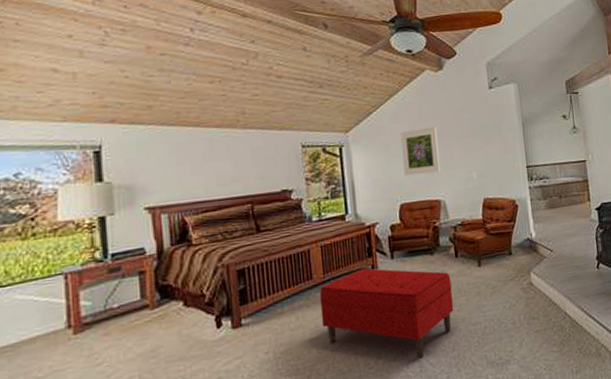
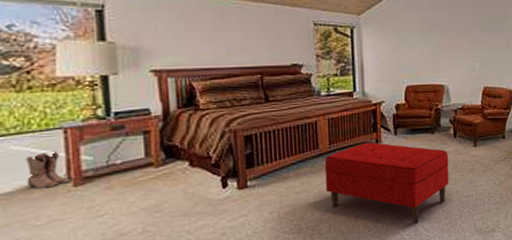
boots: none [29,297,72,339] -> present [25,150,72,189]
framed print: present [400,126,441,176] -> none [410,17,447,61]

